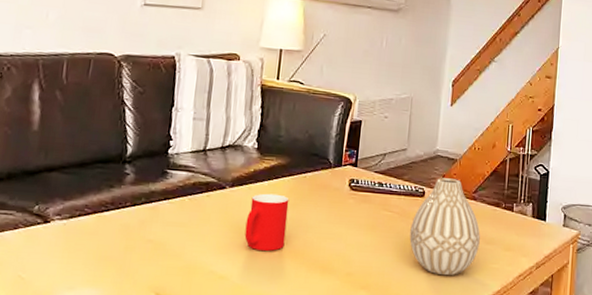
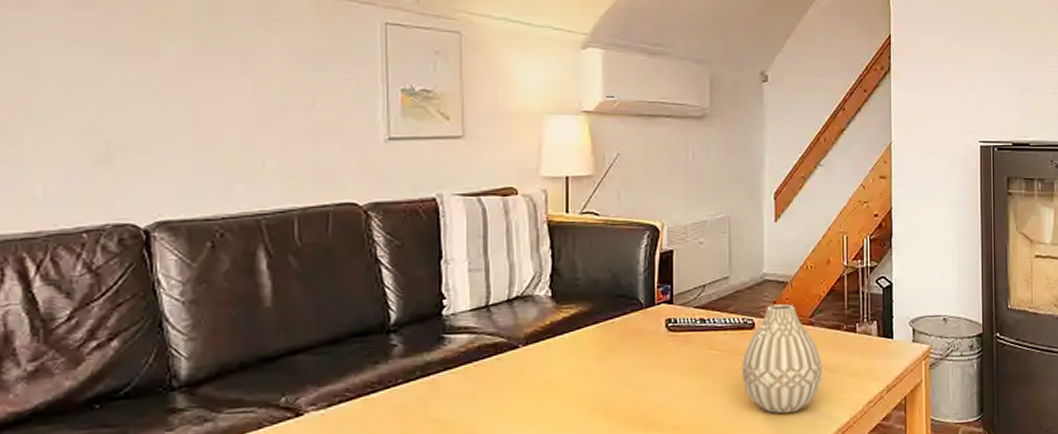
cup: present [244,193,289,251] -> none [548,346,597,414]

